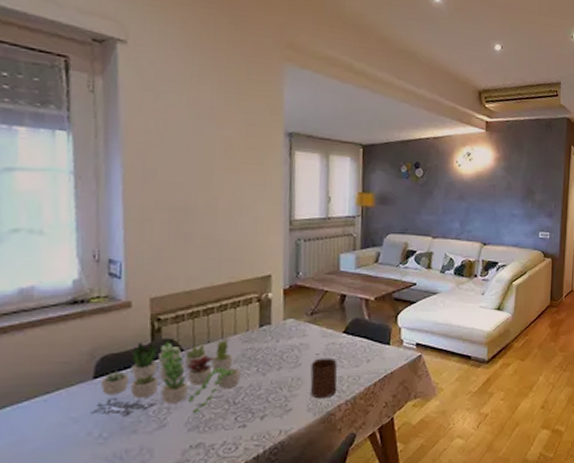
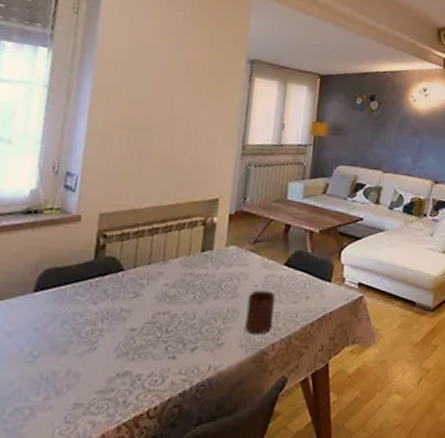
succulent plant: present [90,339,240,416] -> none [25,258,177,339]

